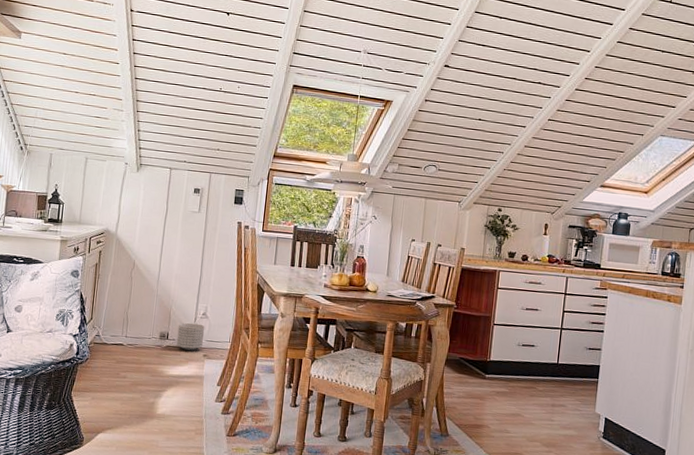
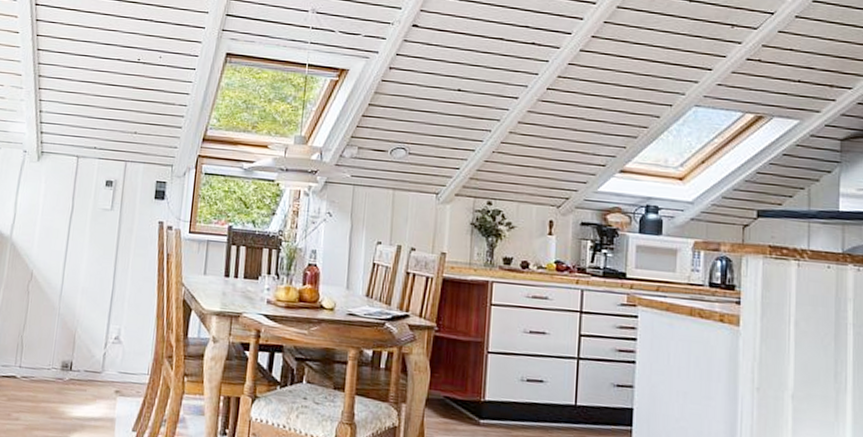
planter: present [176,322,204,351] -> none [81,349,117,386]

